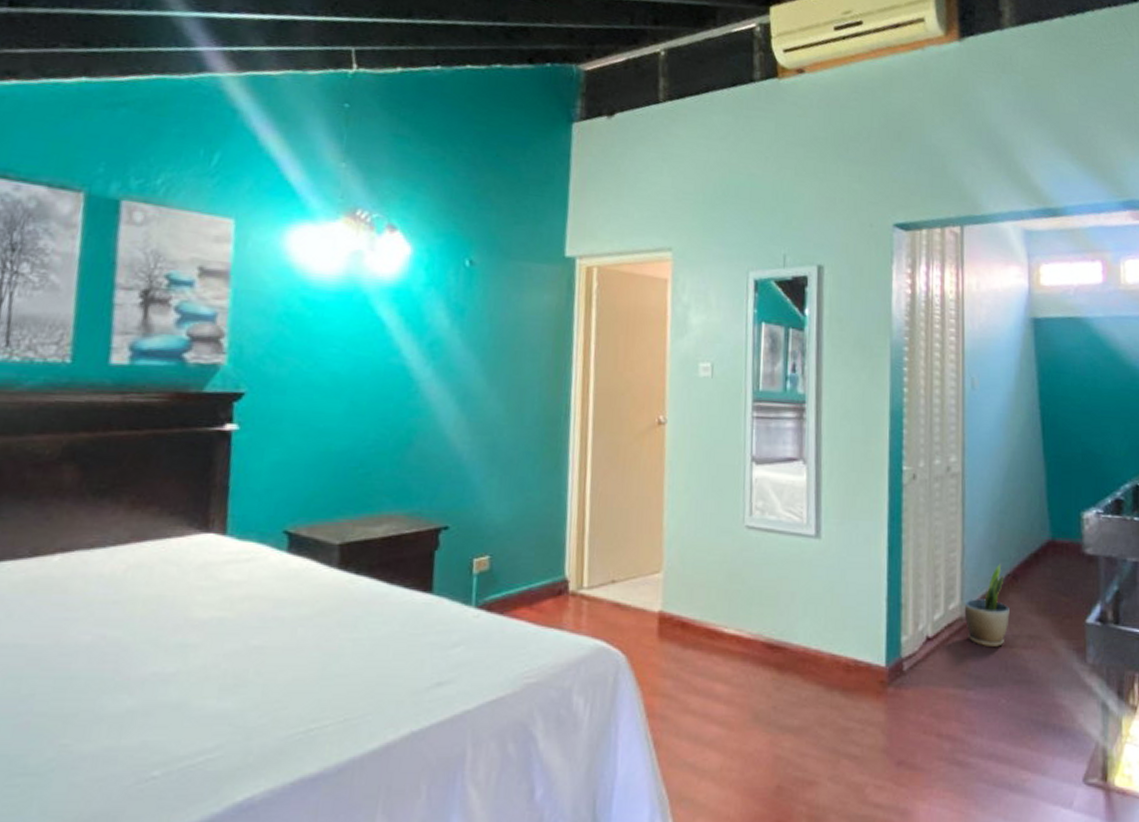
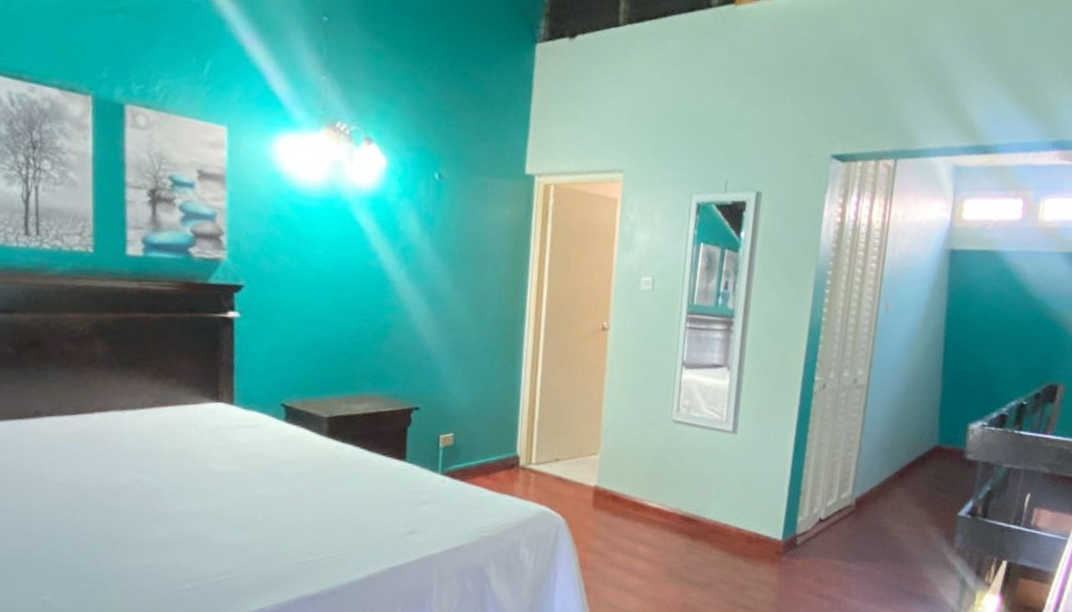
potted plant: present [964,564,1010,647] -> none [854,463,894,530]

